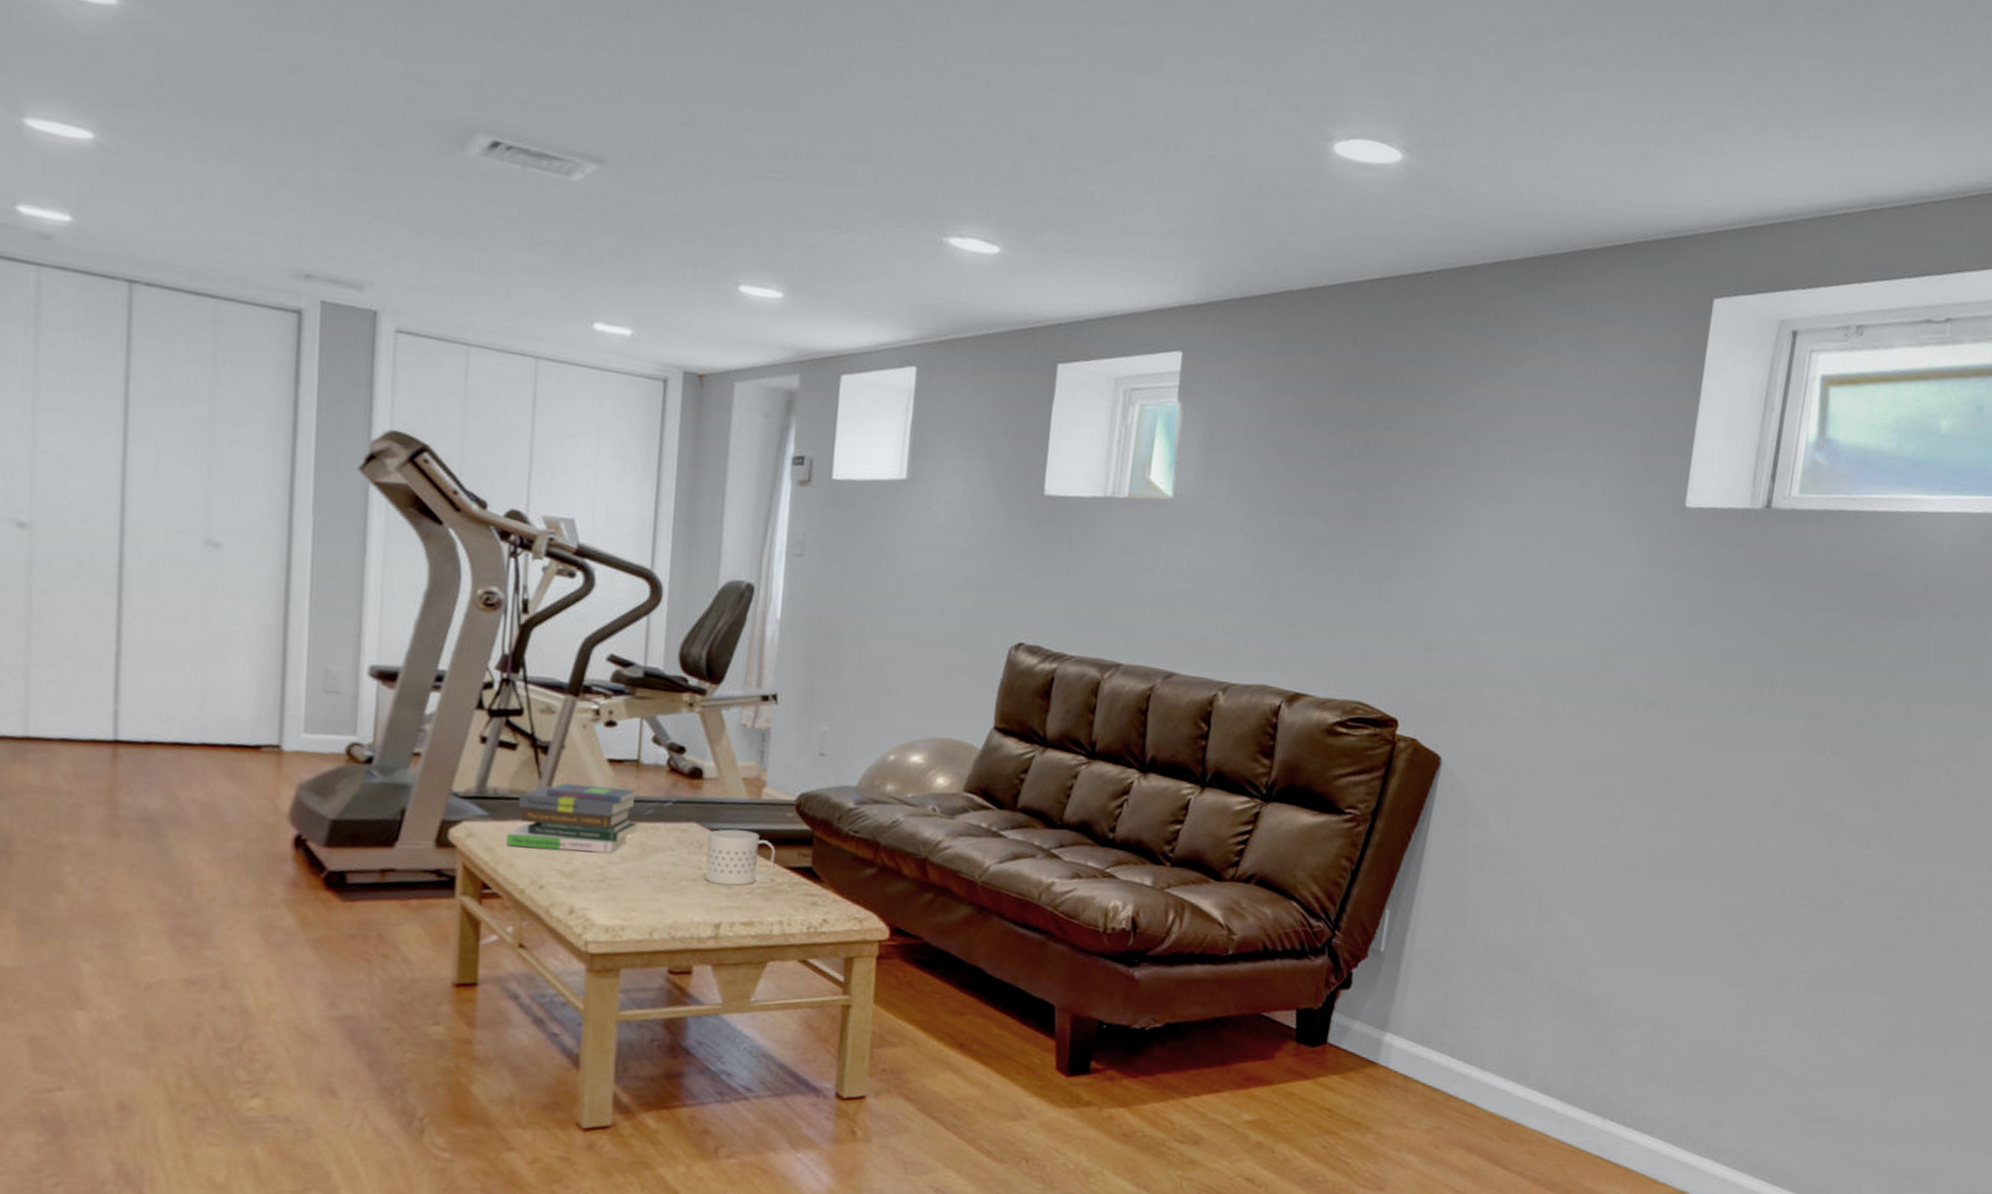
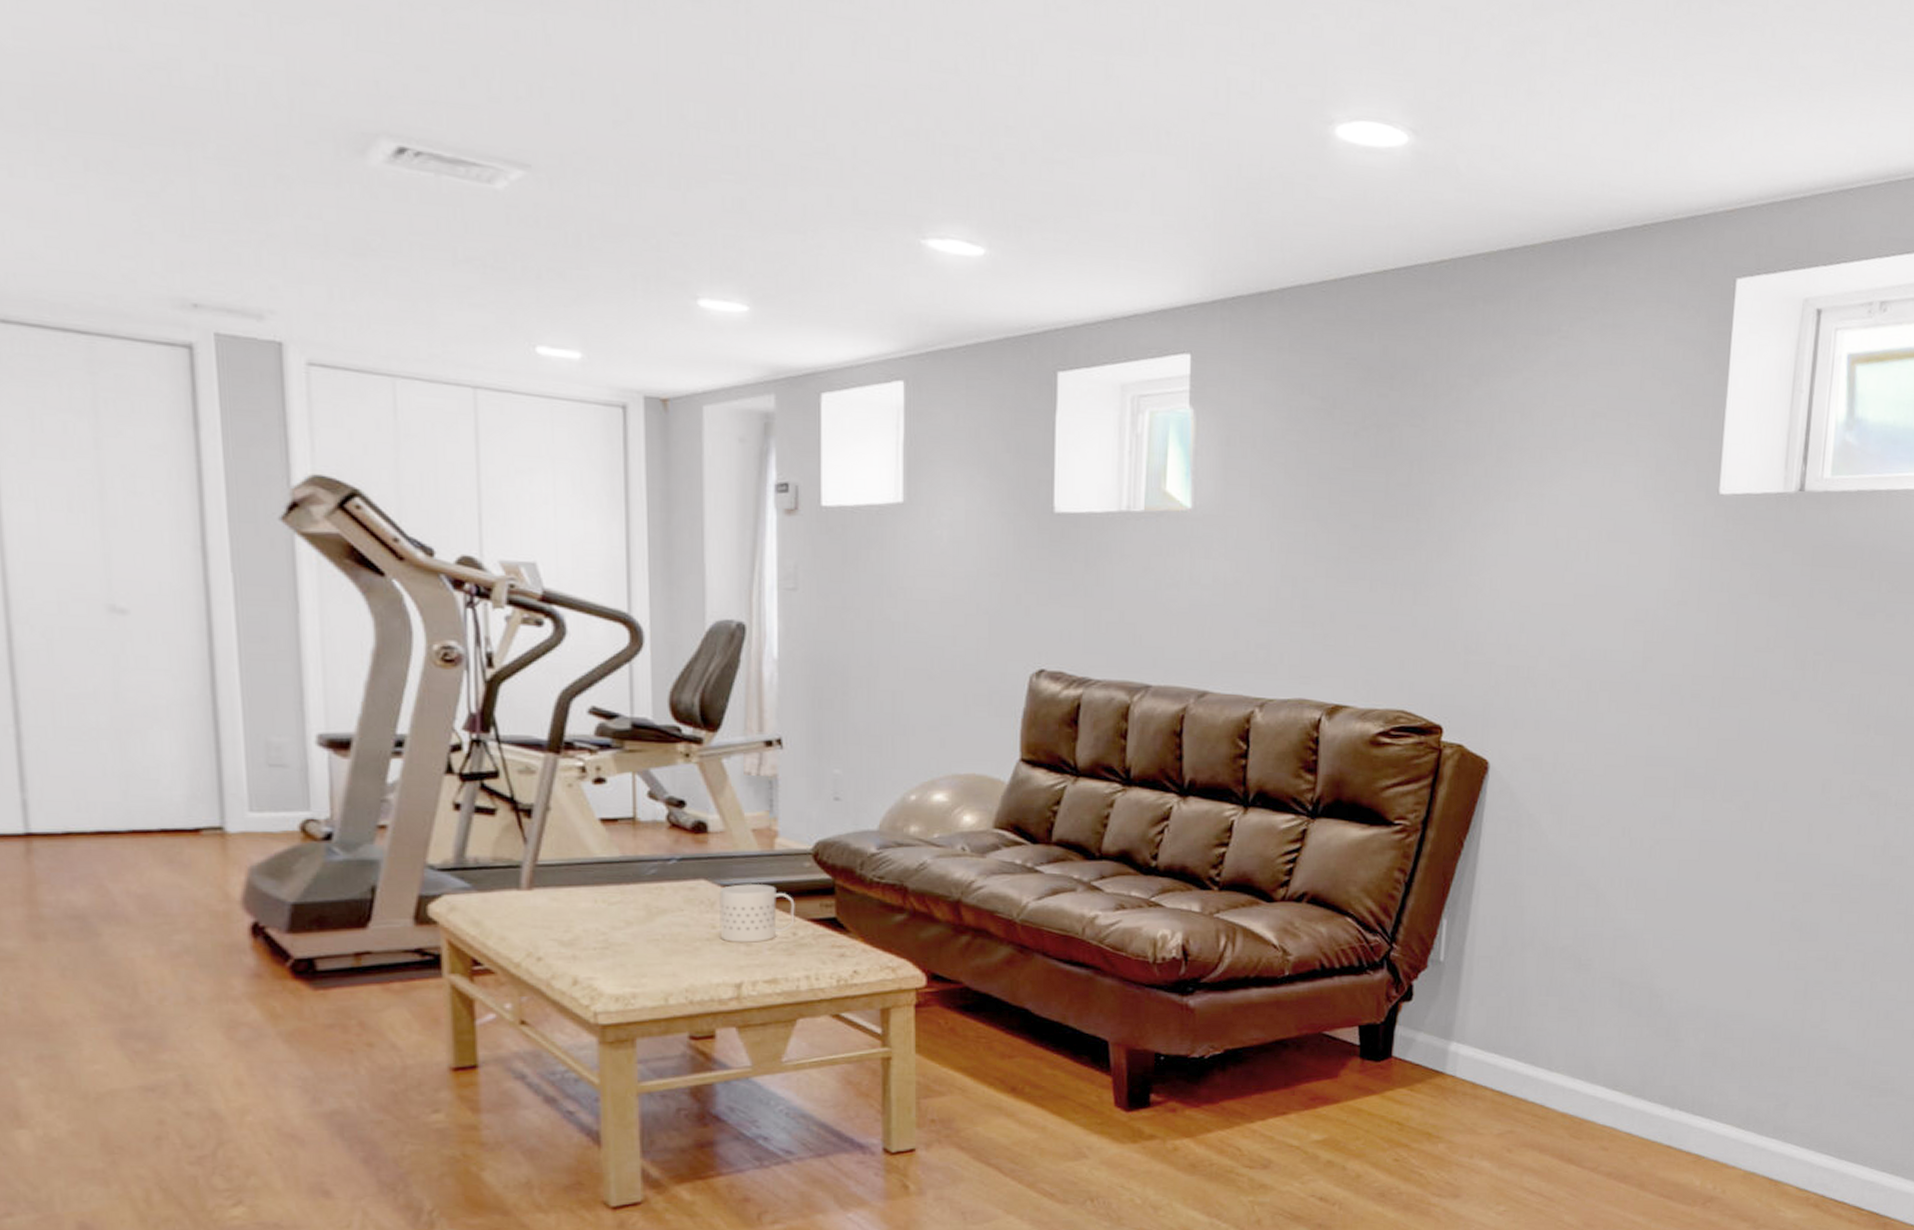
books: present [506,783,638,853] -> none [495,847,641,919]

